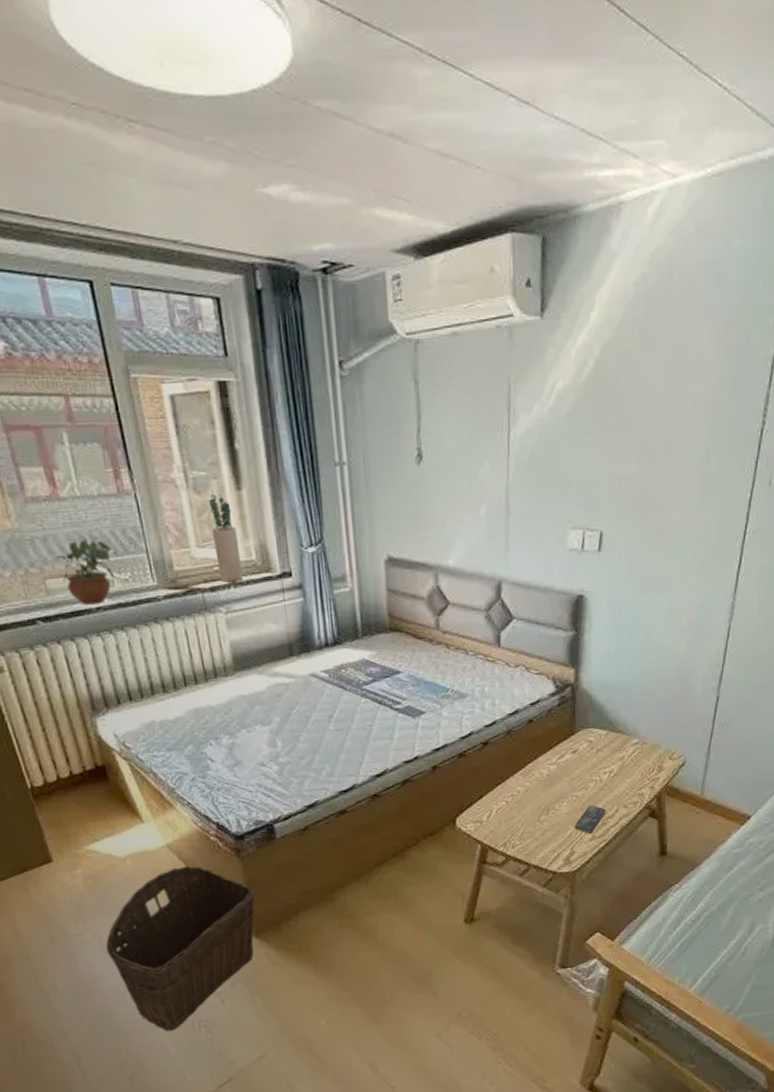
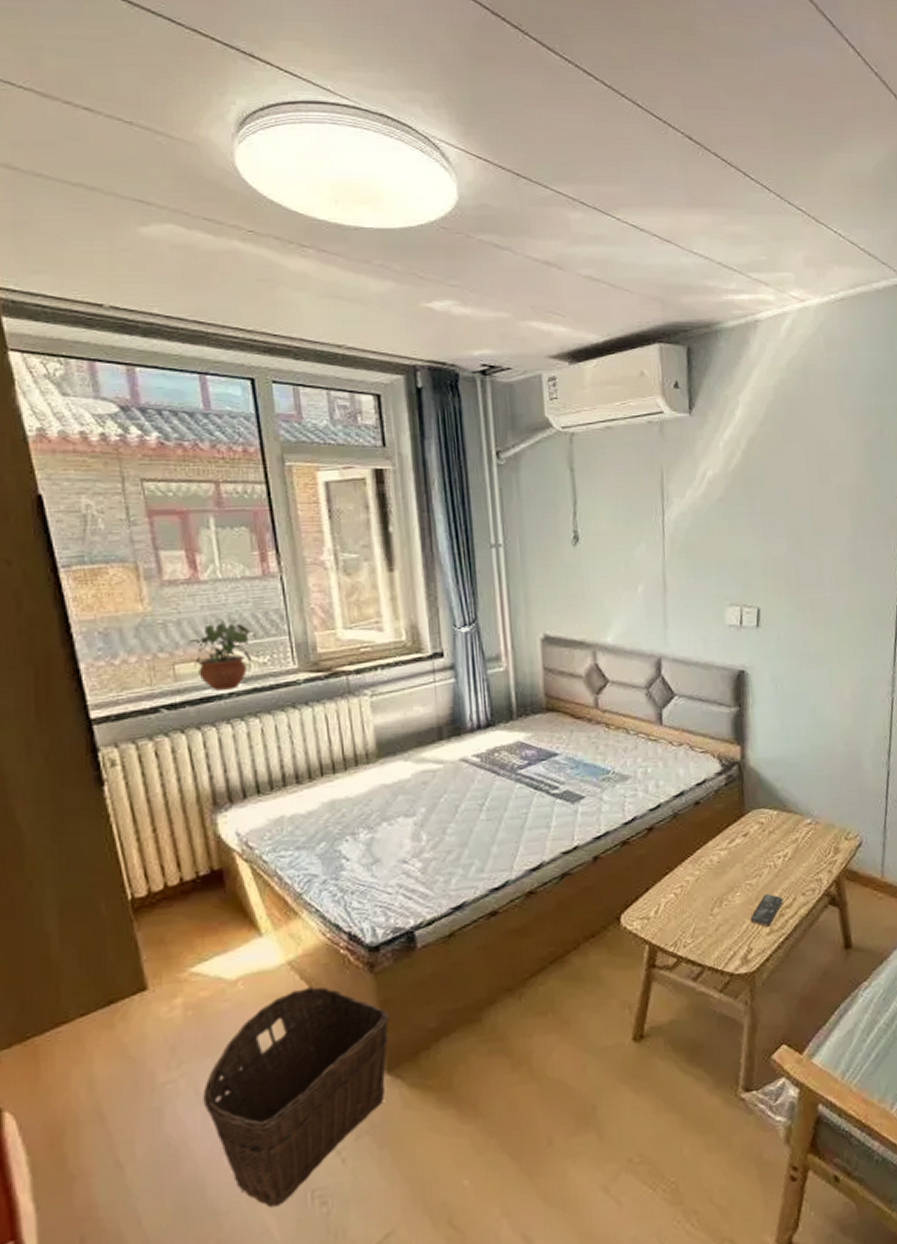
vase: present [208,490,243,582] -> none [358,571,392,664]

